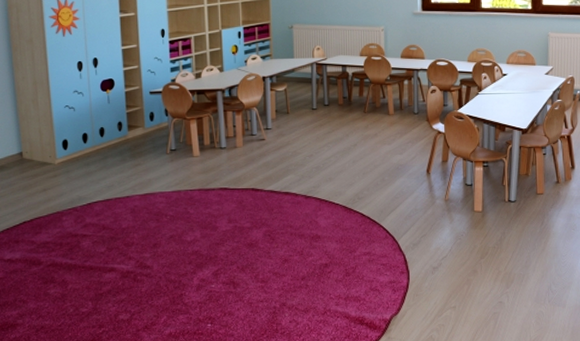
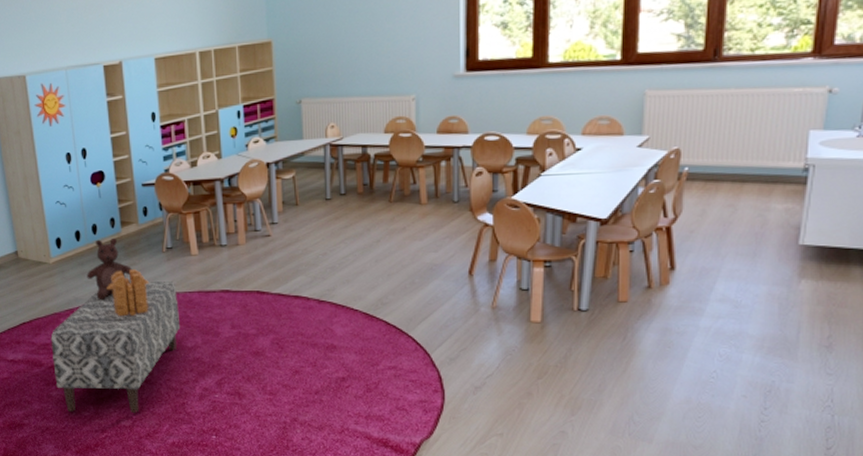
bench: none [51,180,180,309] -> present [51,281,180,413]
teddy bear: none [92,140,136,199] -> present [87,237,132,301]
wooden block set: none [111,169,153,214] -> present [107,269,150,317]

